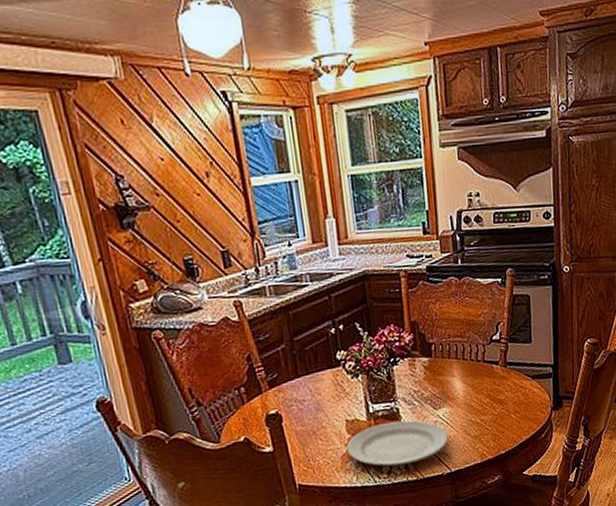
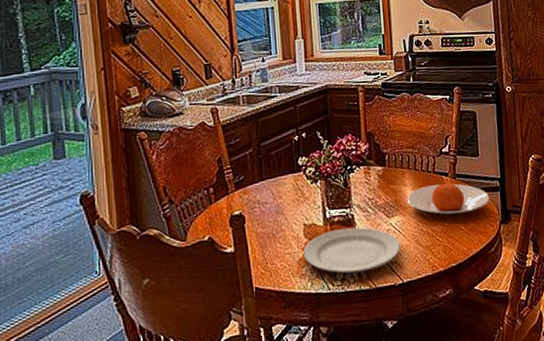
plate: none [454,372,542,404] -> present [406,183,490,215]

